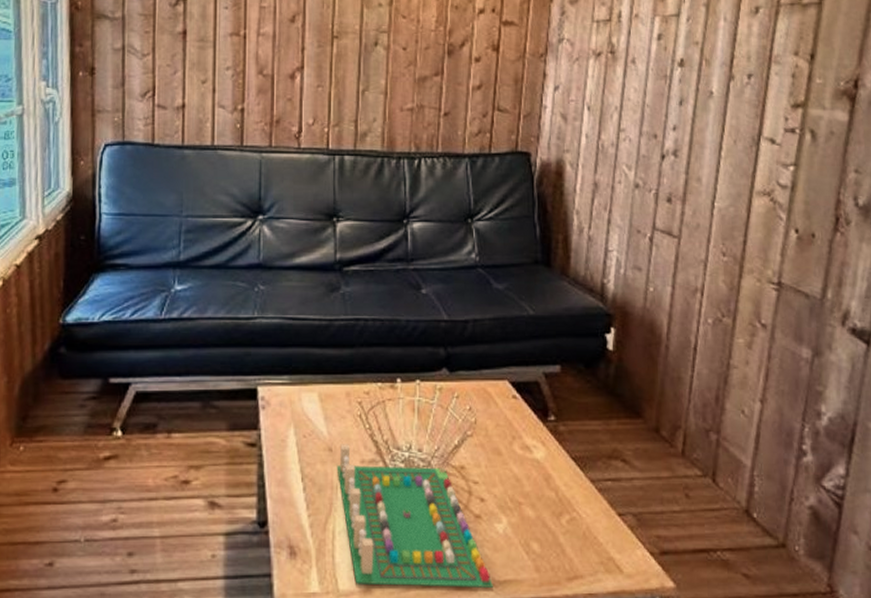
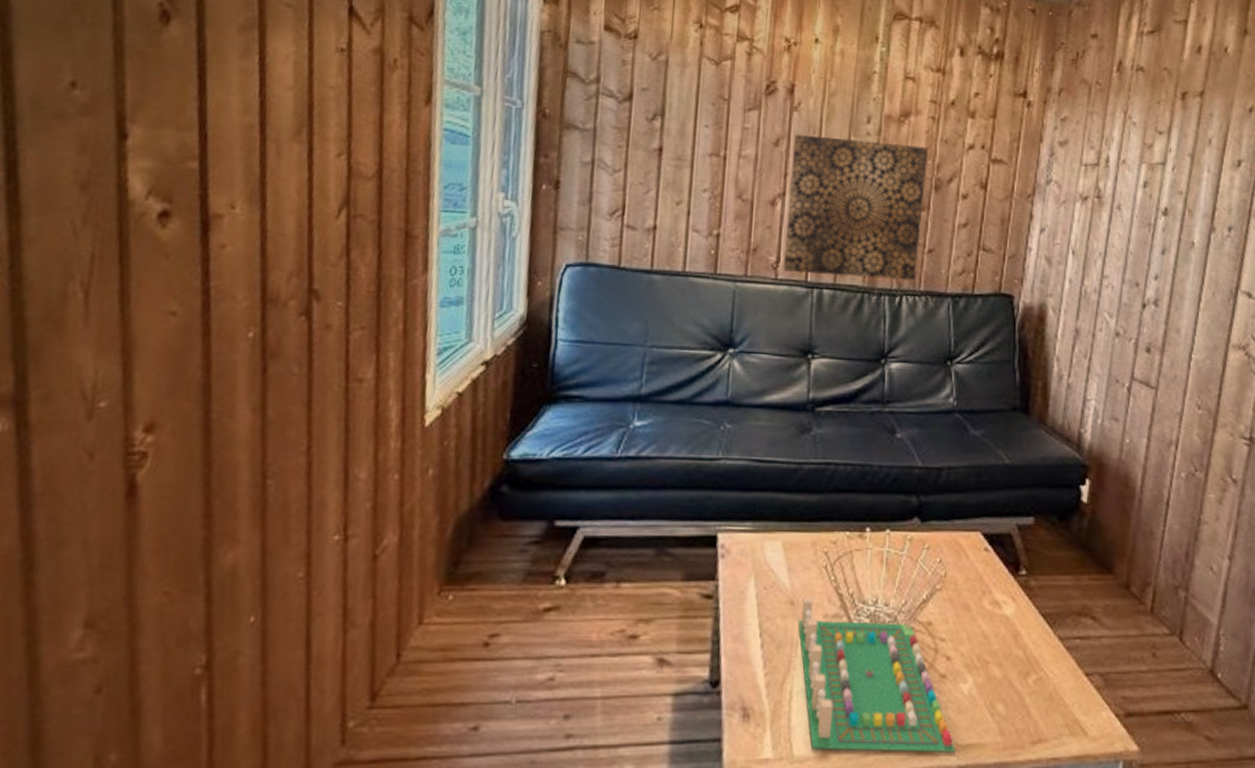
wall art: none [305,10,440,144] -> present [783,134,929,282]

